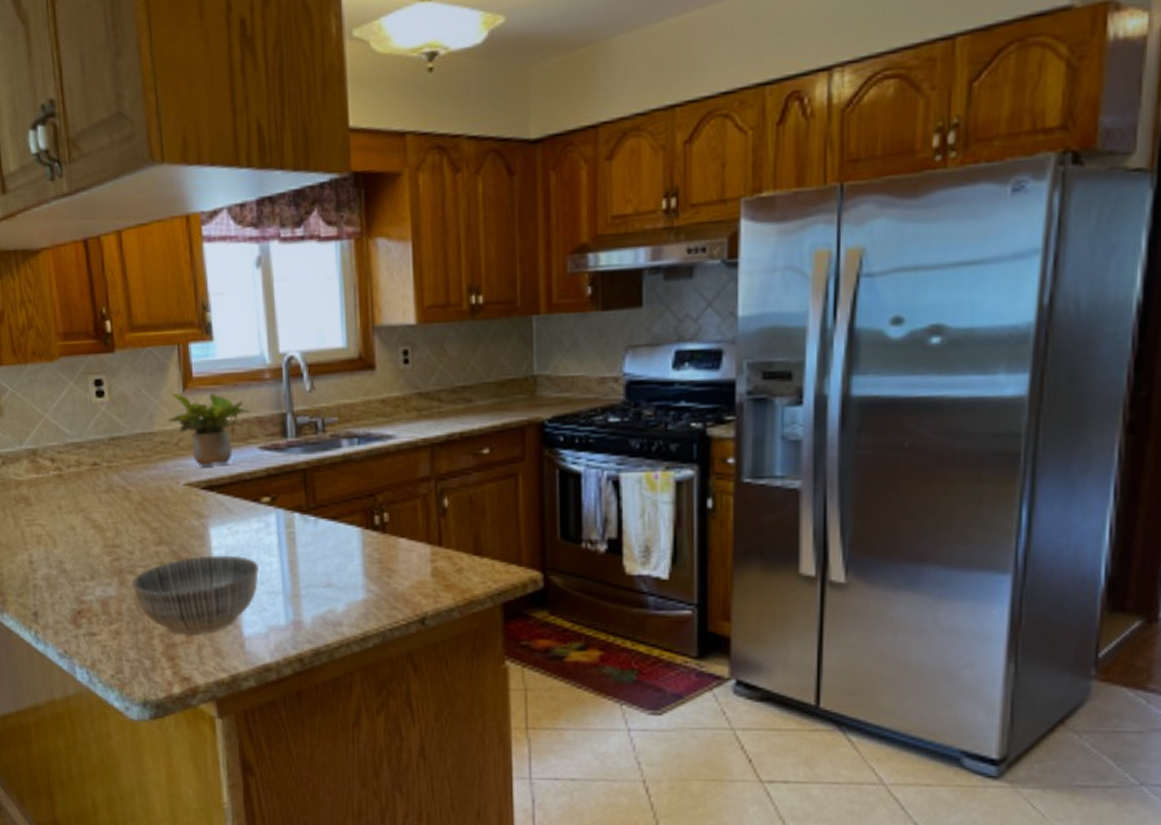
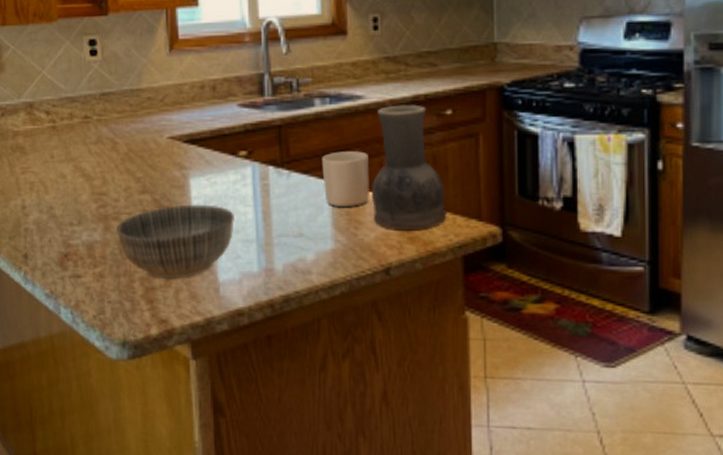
potted plant: present [167,393,250,467] -> none [153,54,231,122]
mug: none [351,495,402,556] -> present [322,151,369,208]
vase: none [405,443,485,578] -> present [372,104,447,231]

